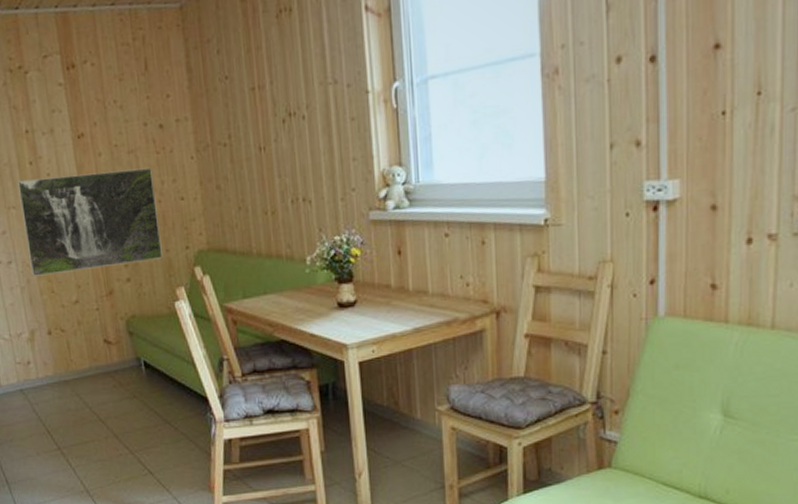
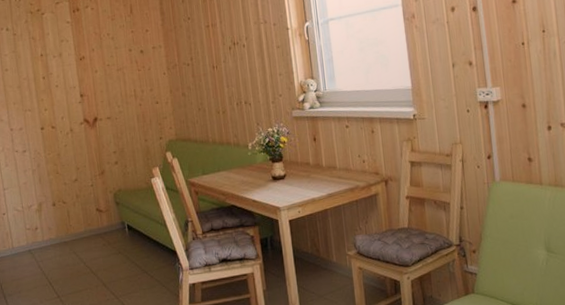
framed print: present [17,167,163,276] -> none [32,81,142,162]

